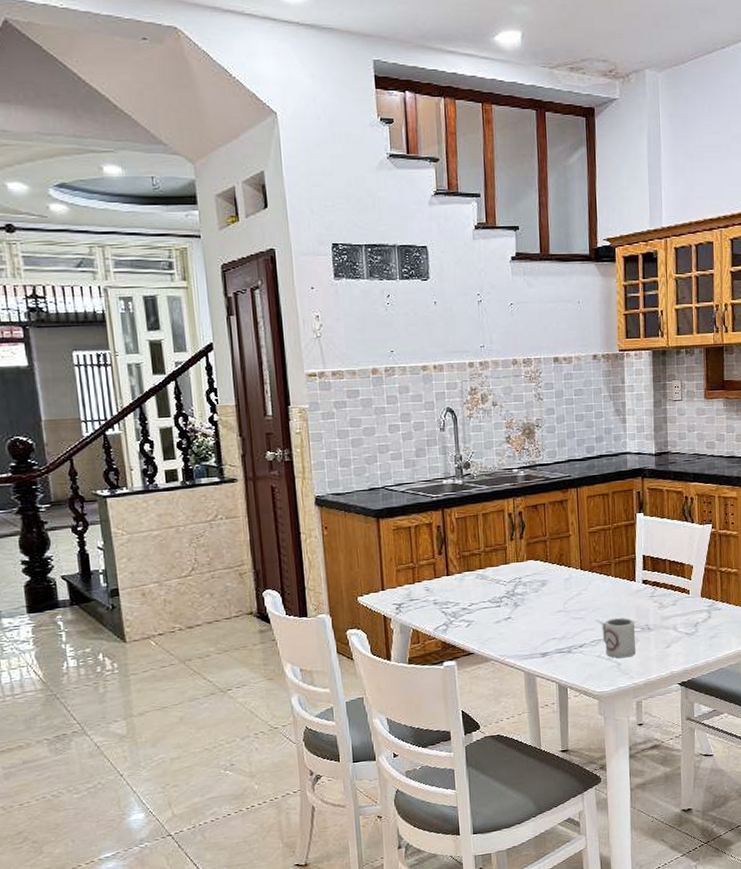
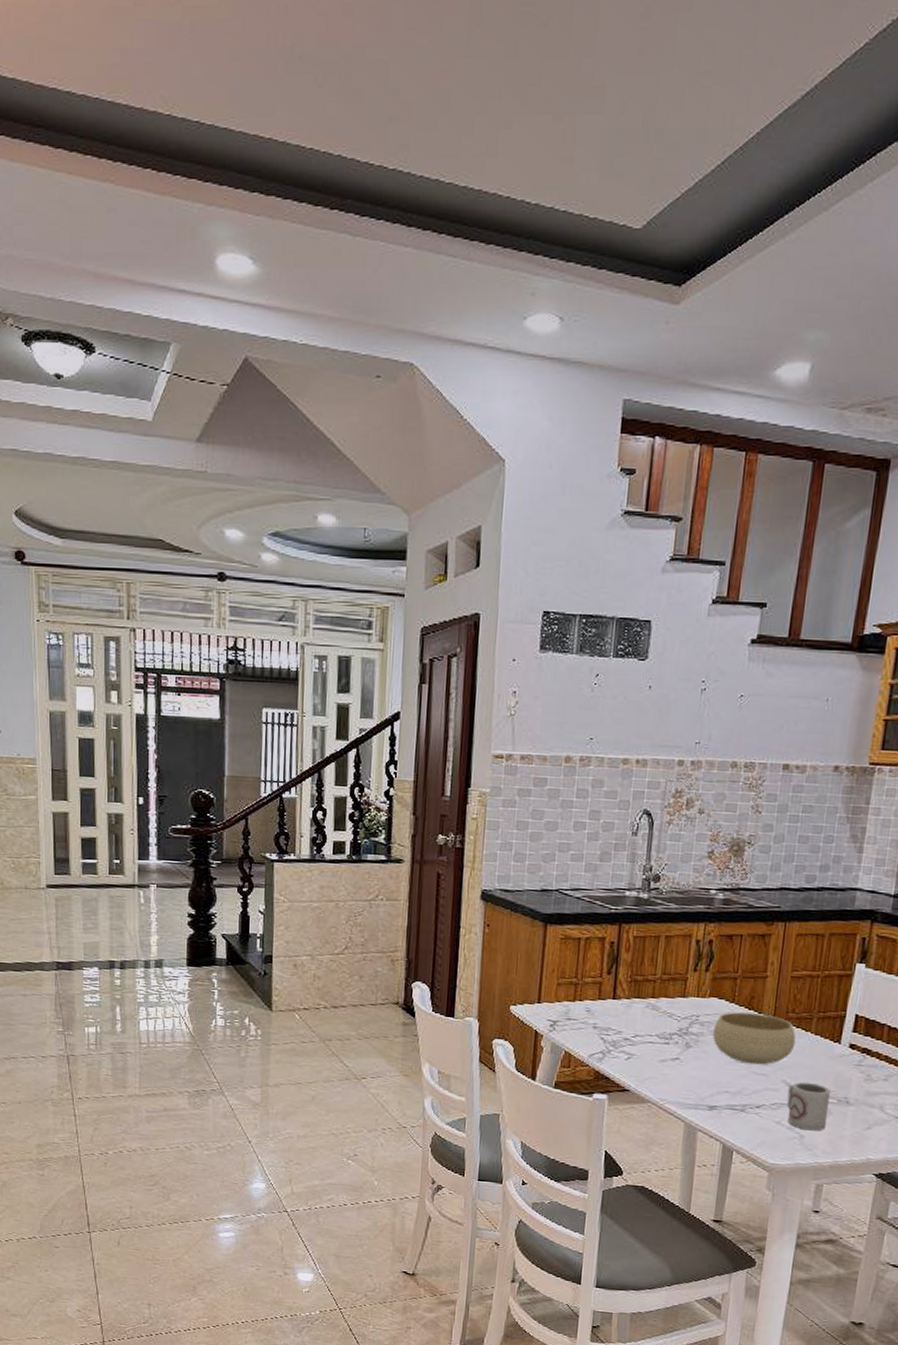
bowl: none [535,567,601,612] -> present [713,1012,796,1065]

